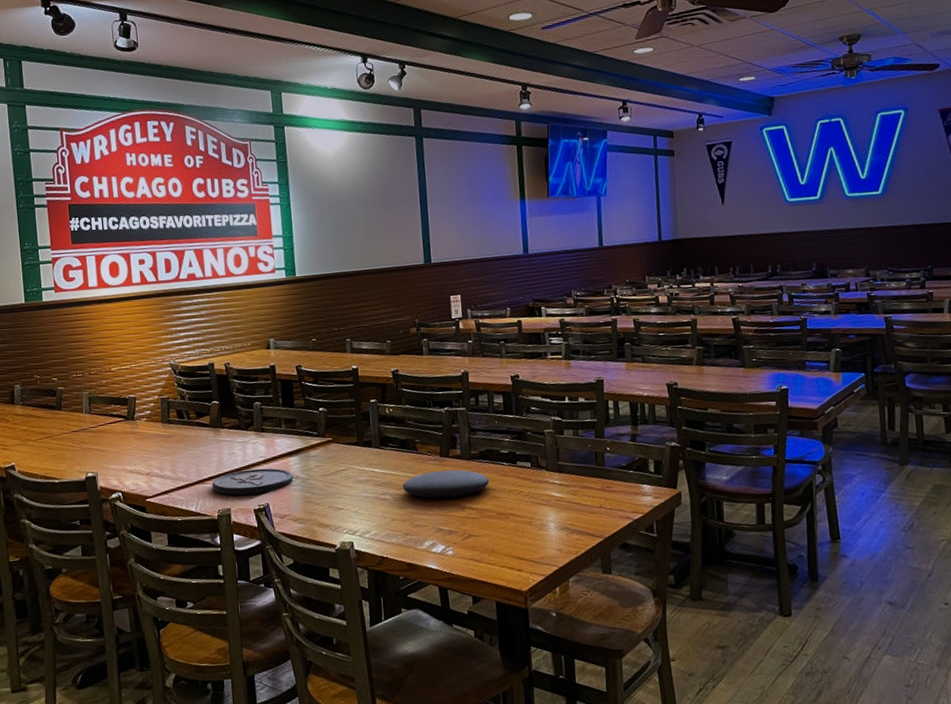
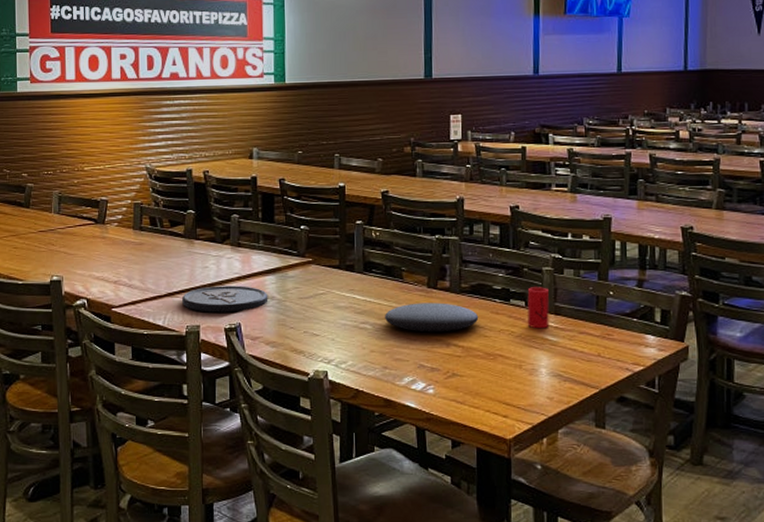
cup: none [532,448,554,487] -> present [527,287,550,329]

